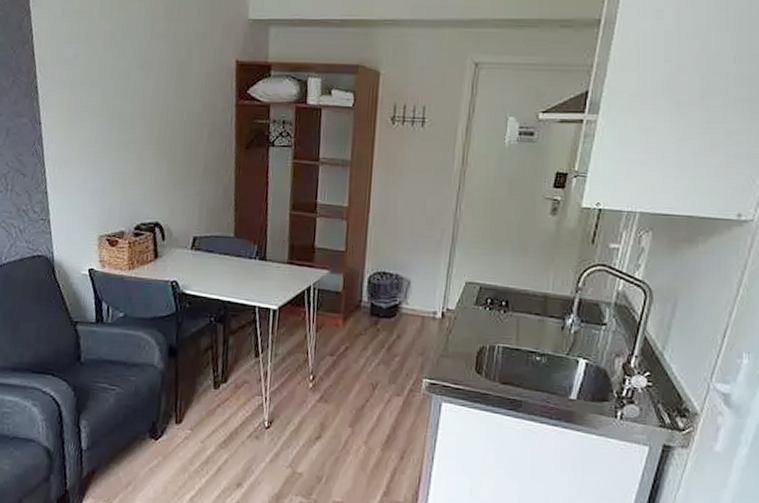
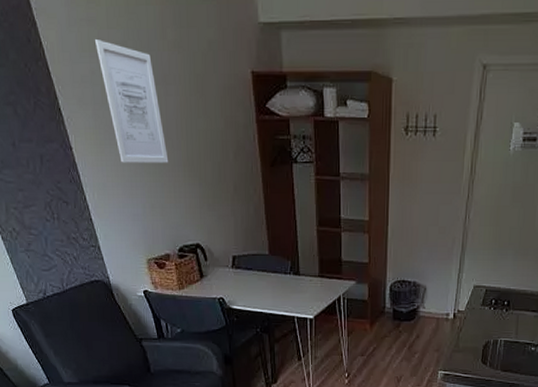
wall art: none [84,28,139,141] -> present [95,40,169,163]

